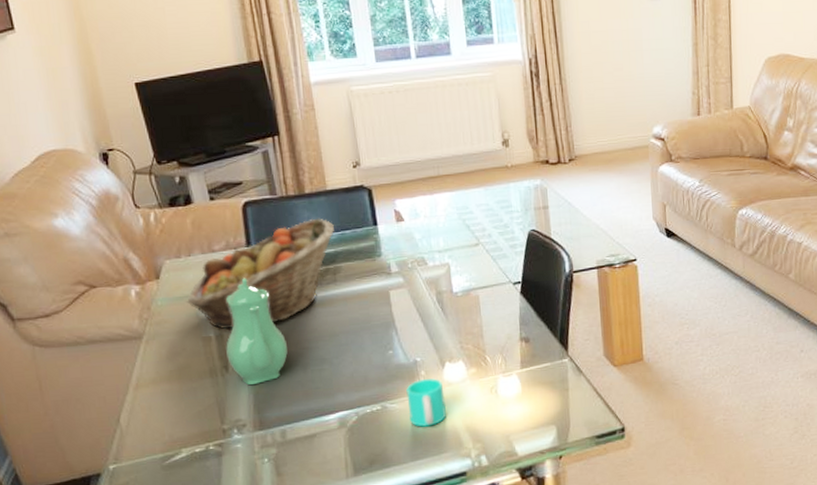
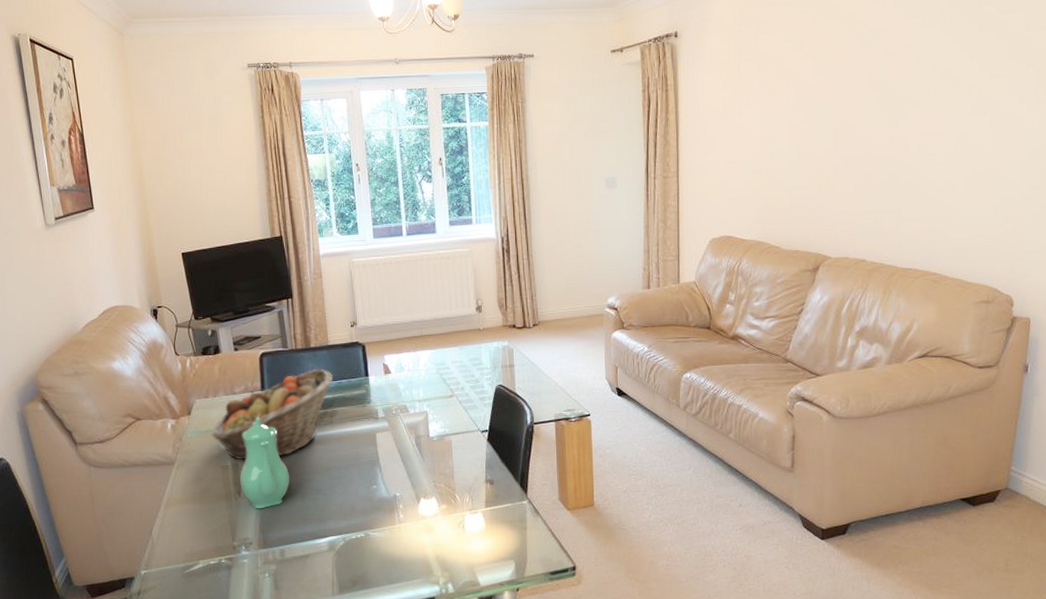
cup: present [406,378,447,427] -> none [386,512,420,554]

